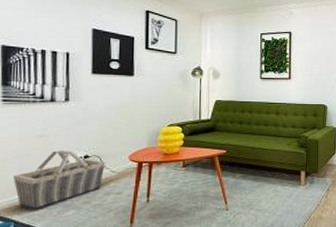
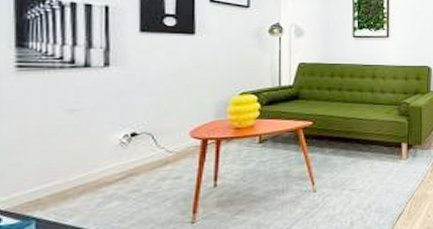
basket: present [12,149,105,211] -> none [33,126,159,205]

